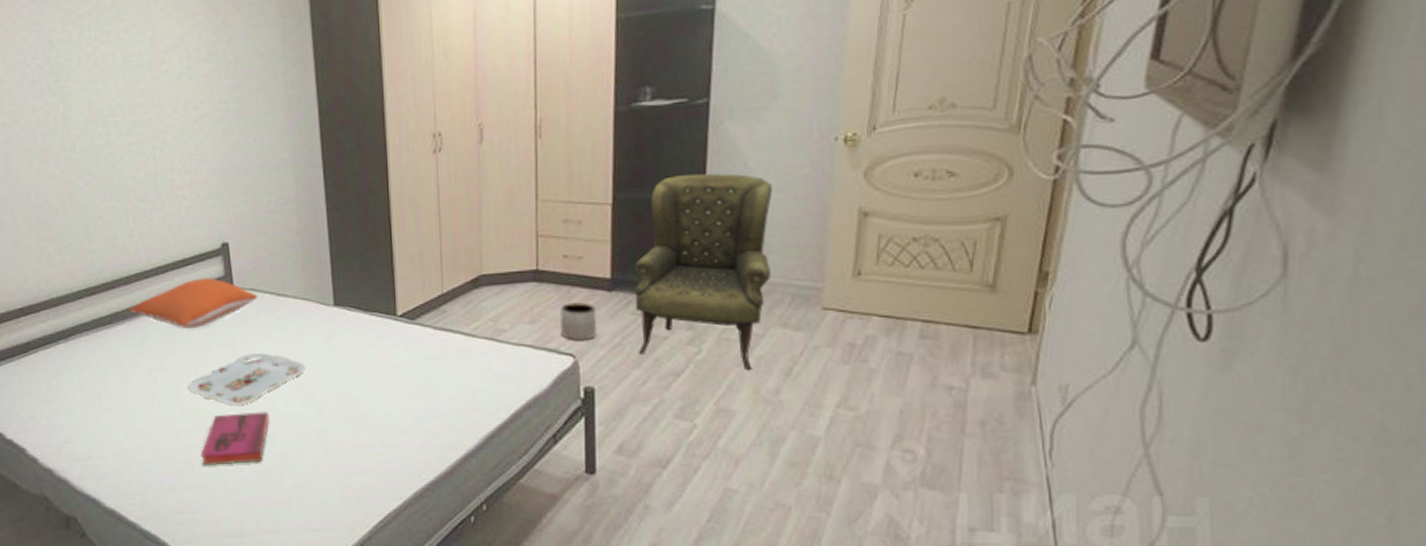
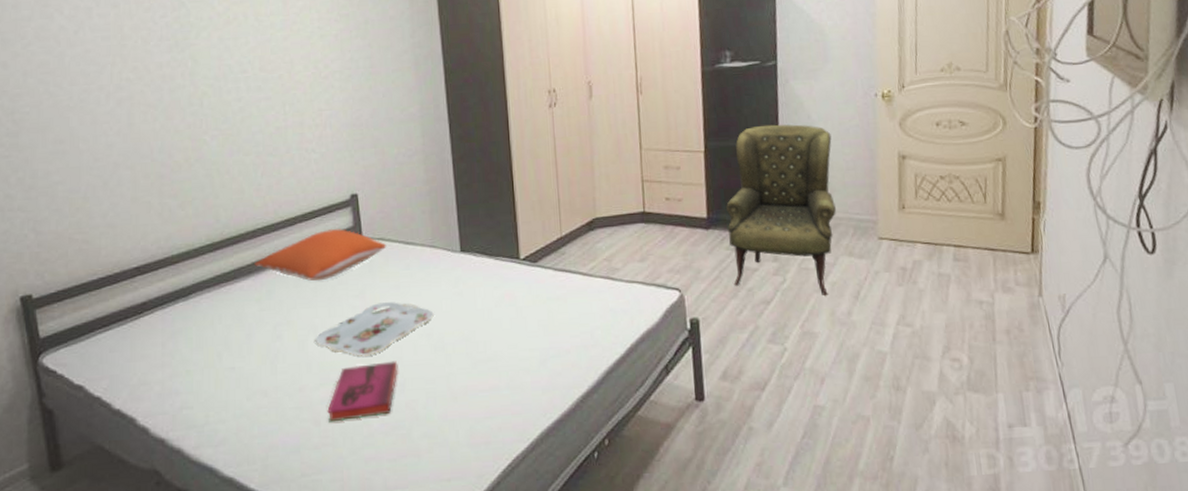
planter: present [560,302,597,341] -> none [665,240,698,276]

